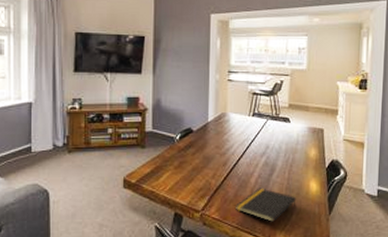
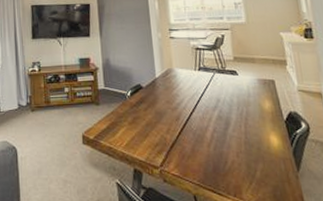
notepad: present [236,188,297,222] -> none [194,142,259,179]

